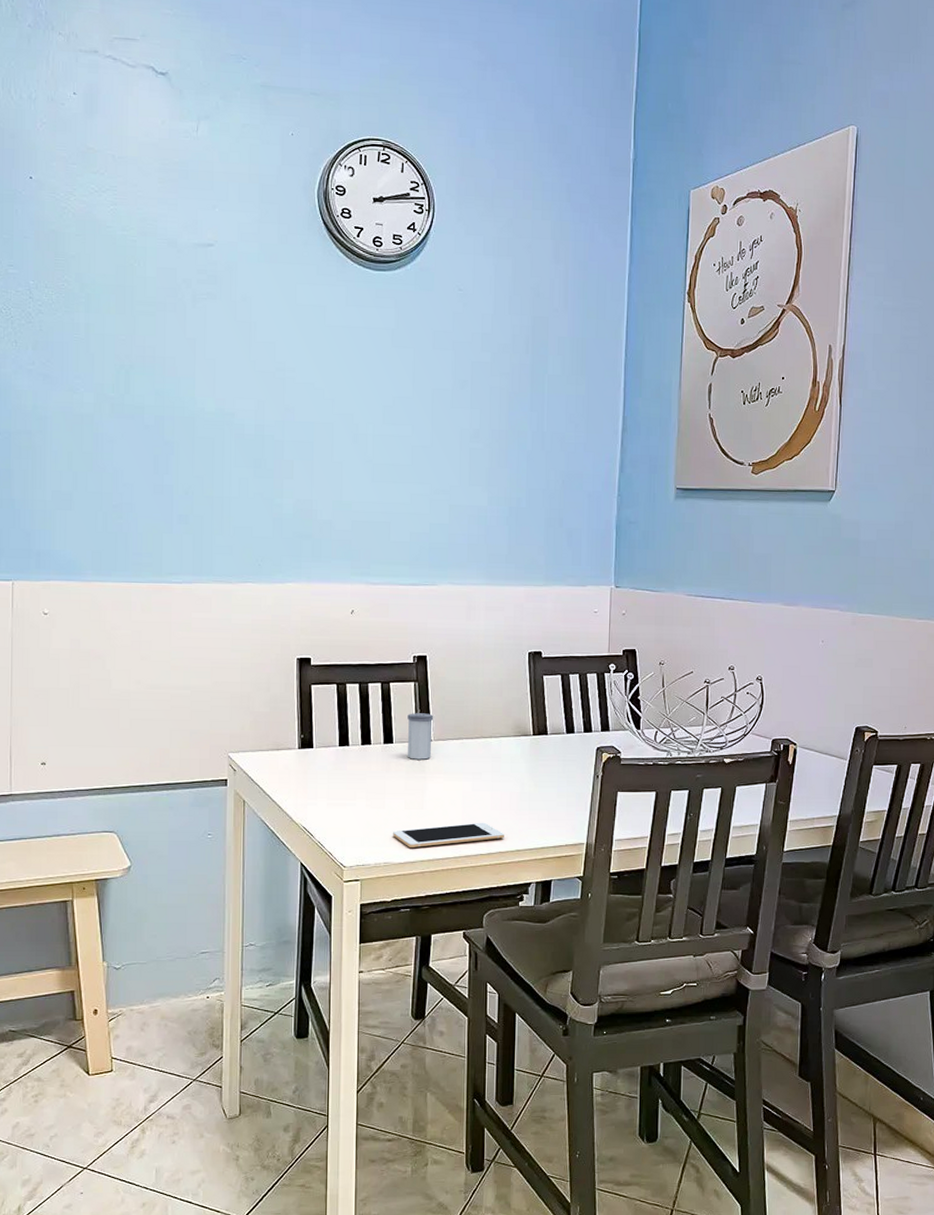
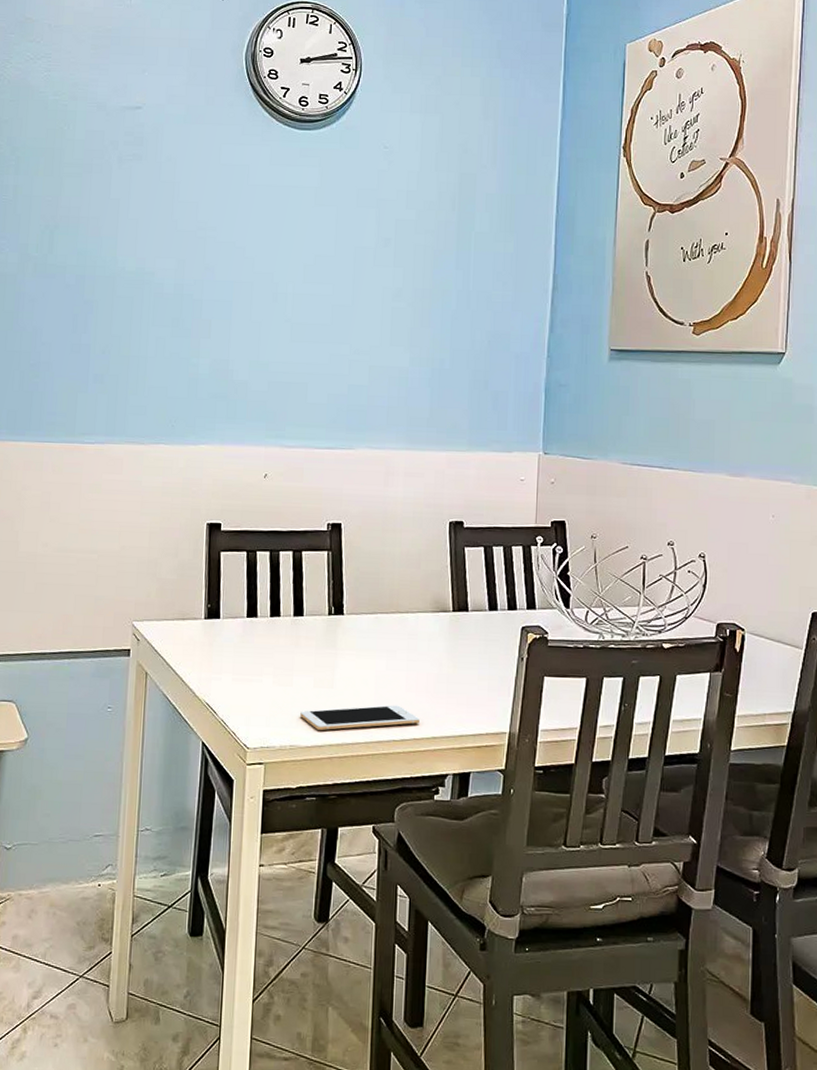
salt shaker: present [407,713,434,760] -> none [318,584,347,635]

